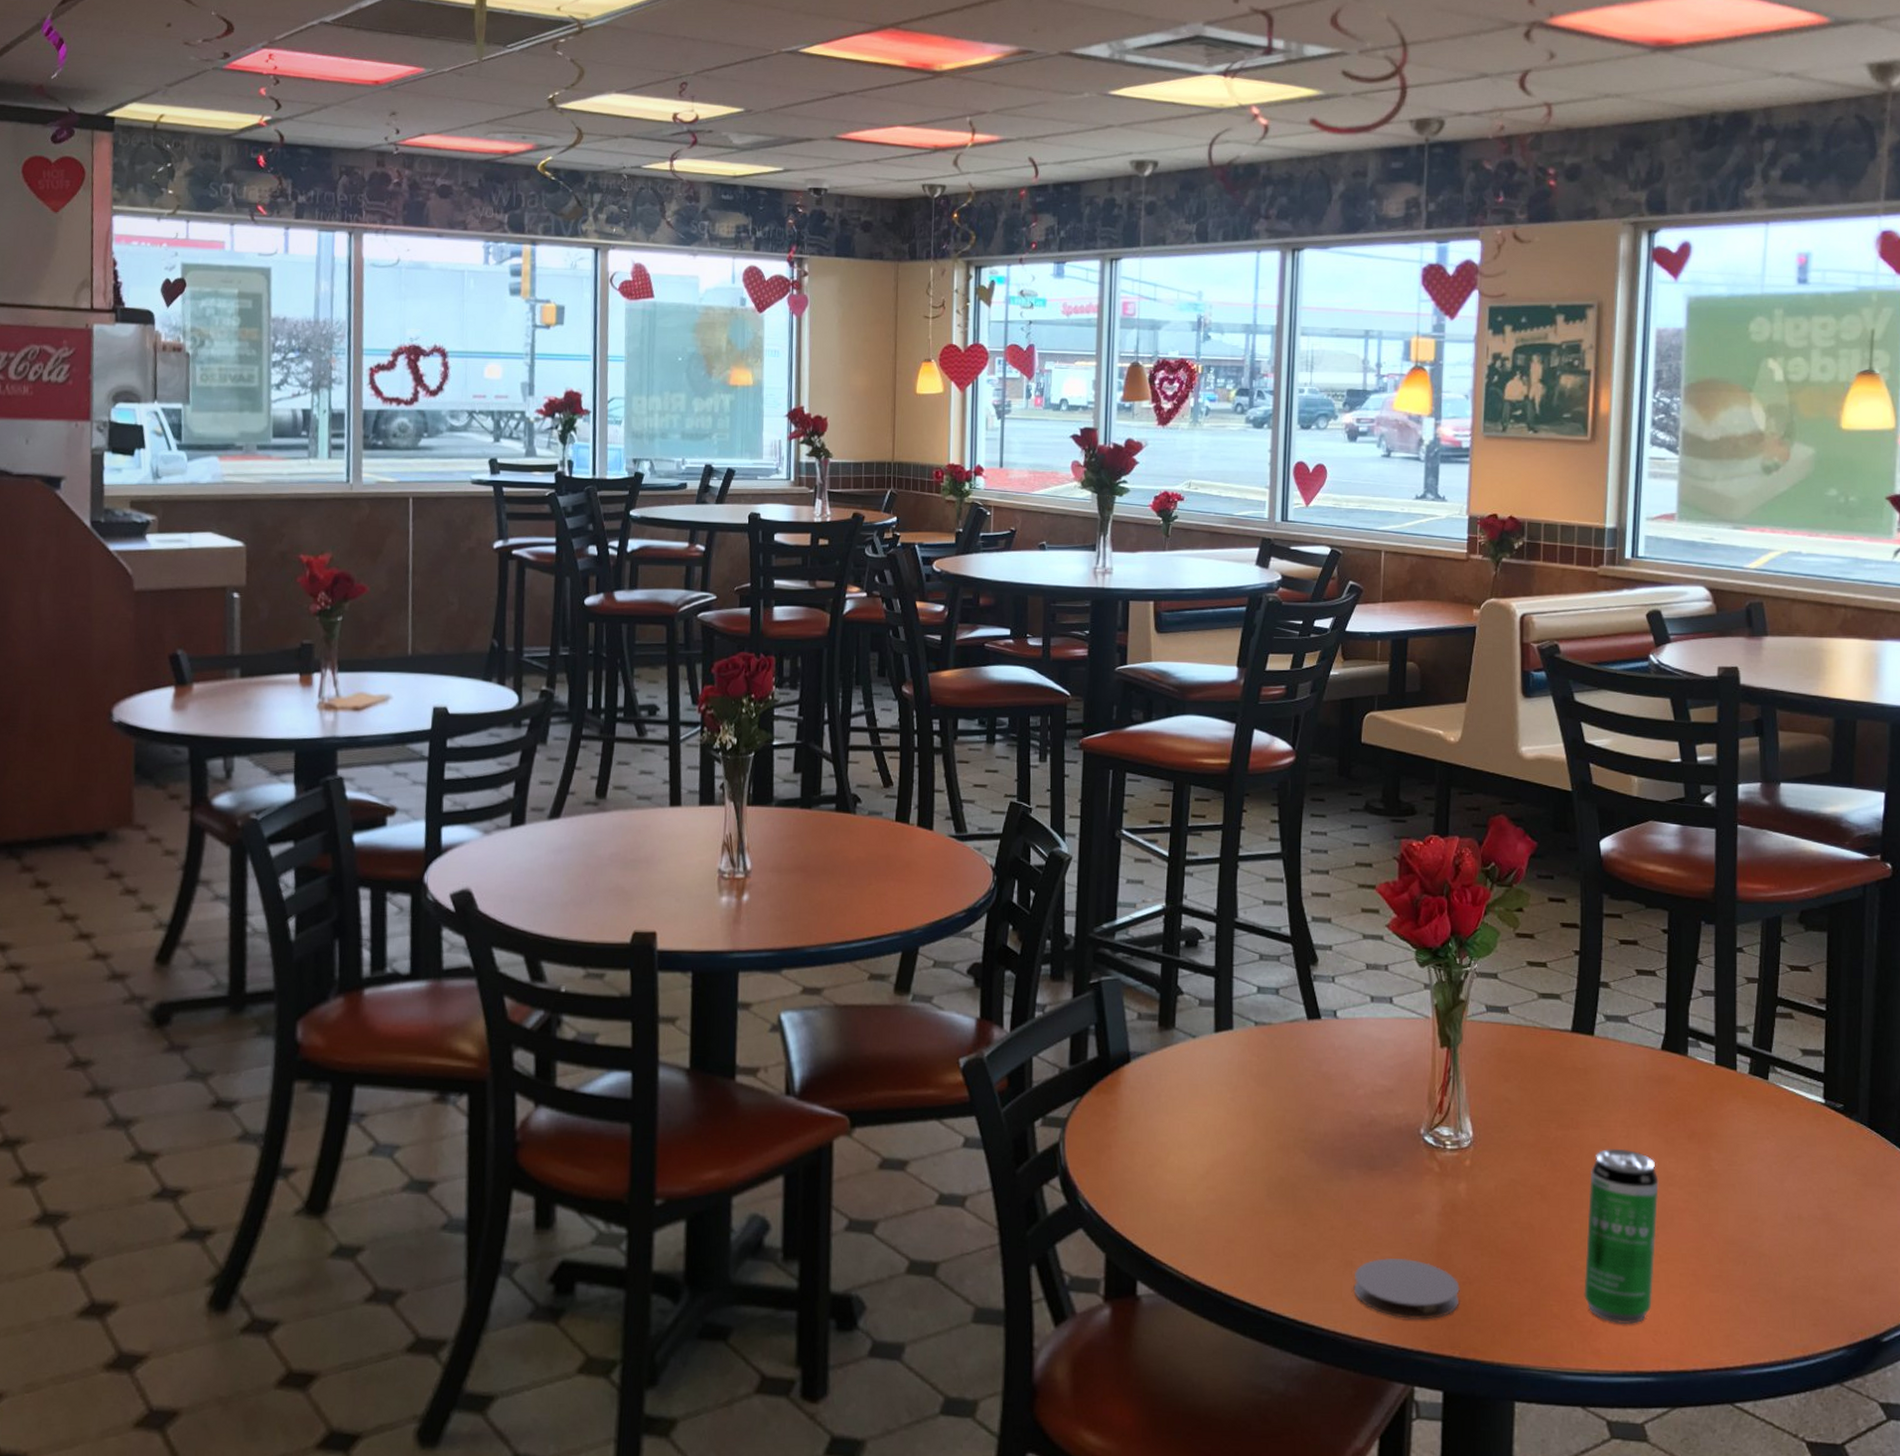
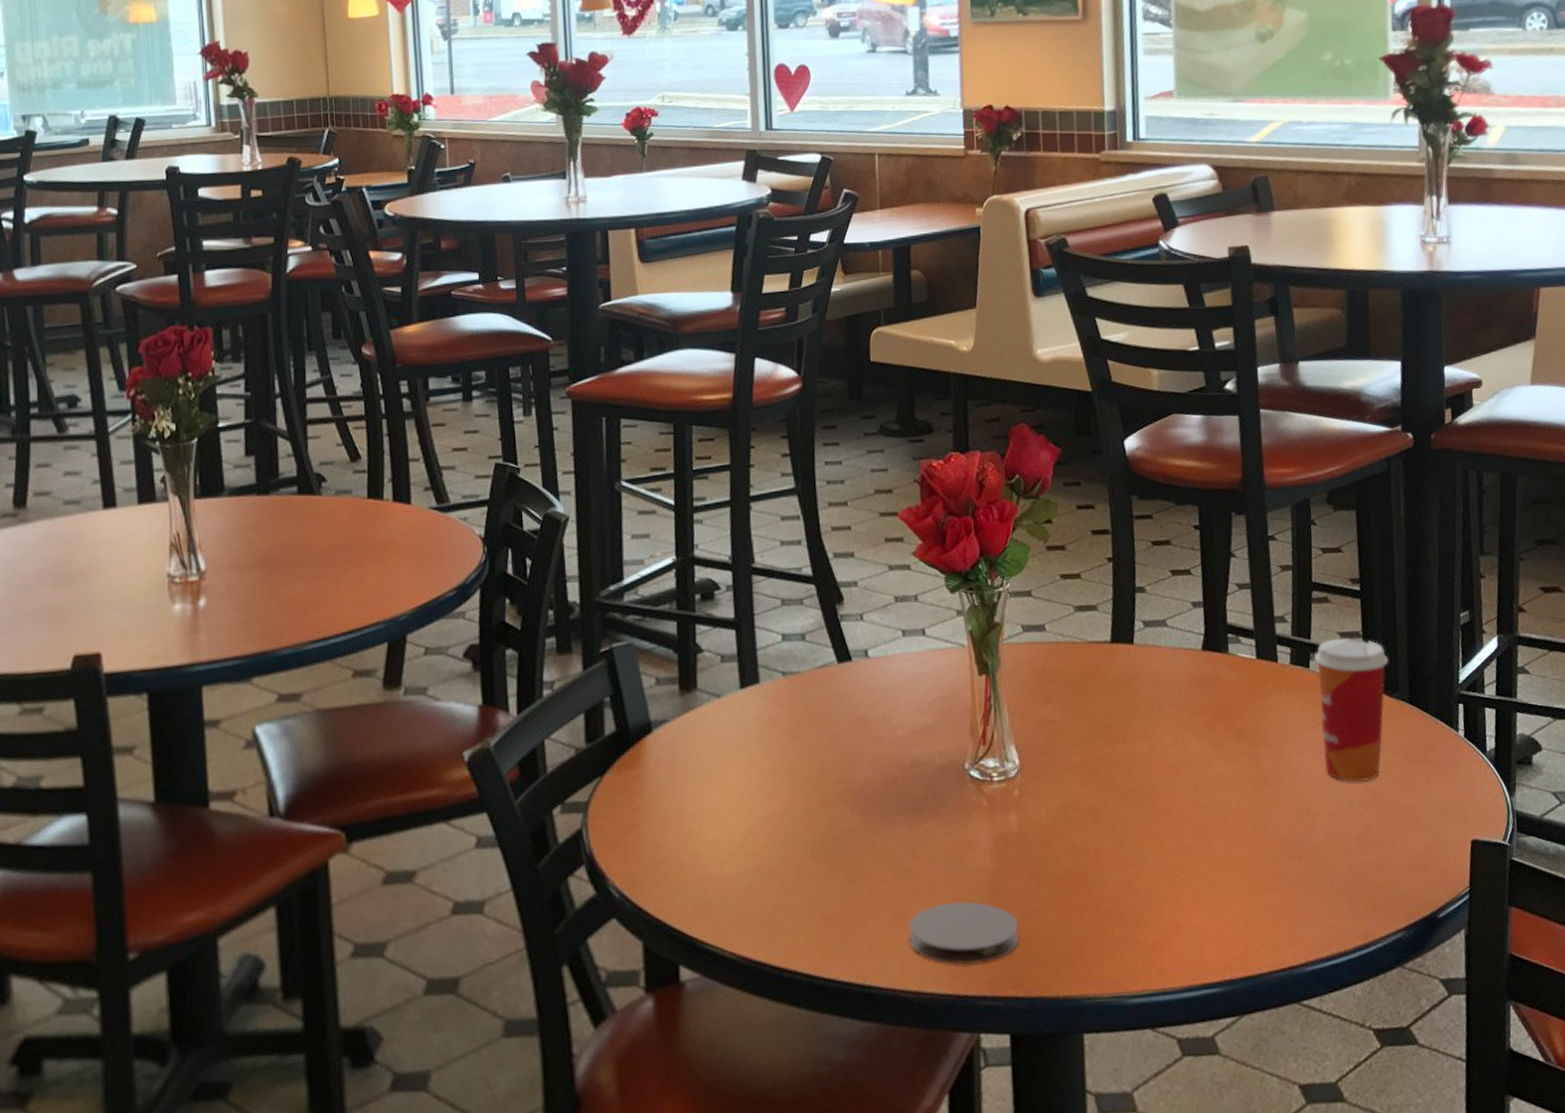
beverage can: present [1584,1148,1659,1325] -> none [1141,756,1213,939]
paper cup: none [1773,1054,1850,1198] -> present [1314,638,1389,783]

